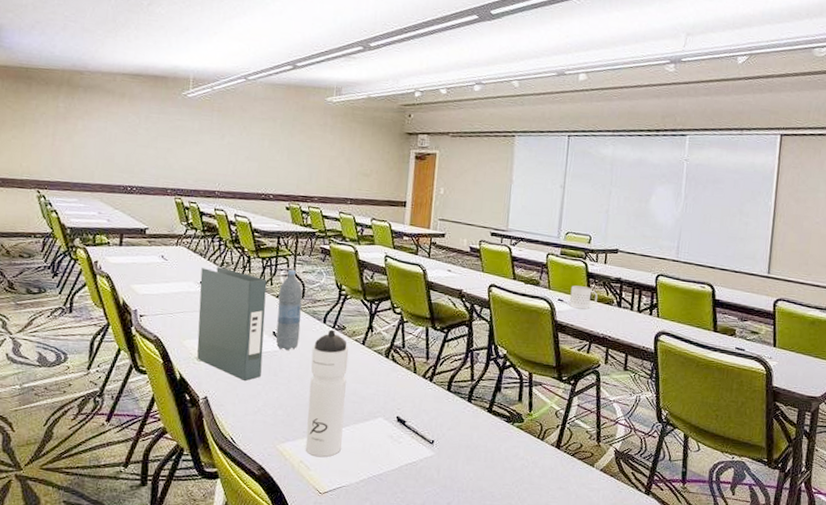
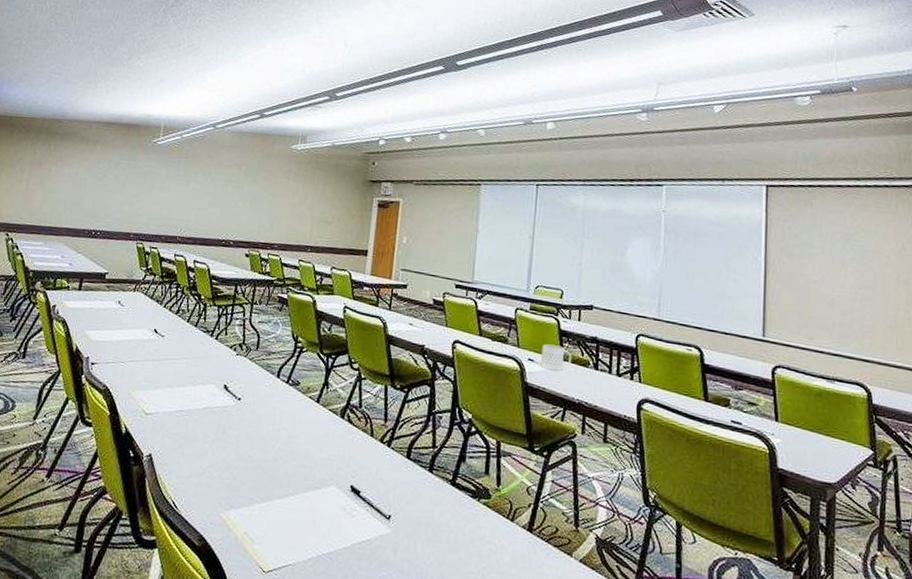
binder: present [197,267,267,381] -> none [144,314,222,438]
water bottle: present [275,269,303,351] -> none [226,318,257,407]
water bottle: present [305,329,349,458] -> none [250,384,303,530]

